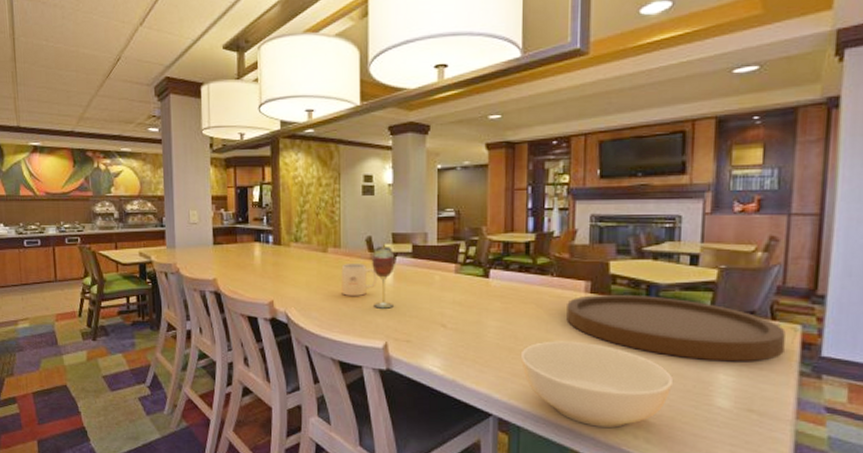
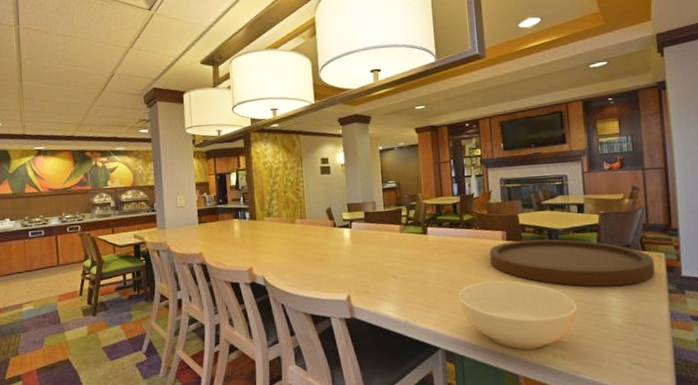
mug: present [341,264,378,296] -> none [307,230,339,258]
wineglass: present [372,247,395,309] -> none [332,215,353,267]

